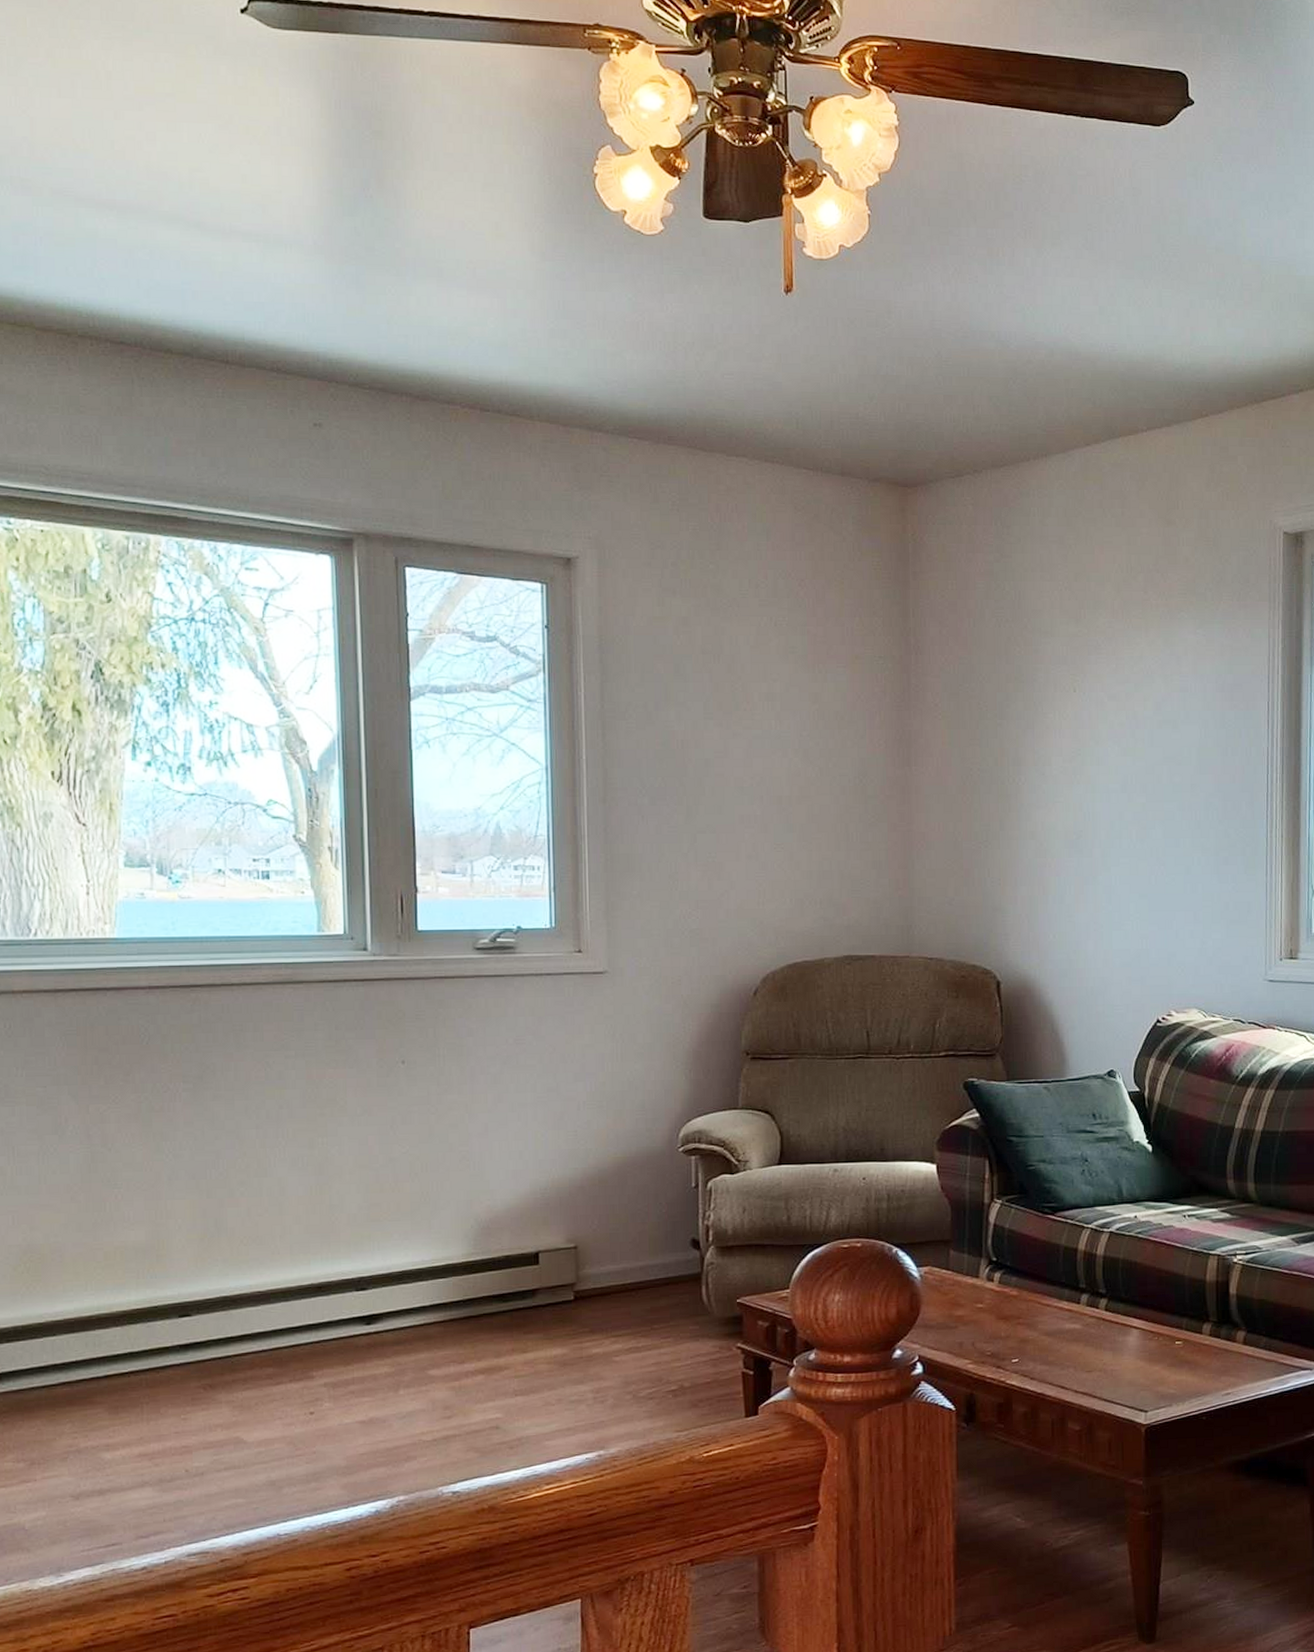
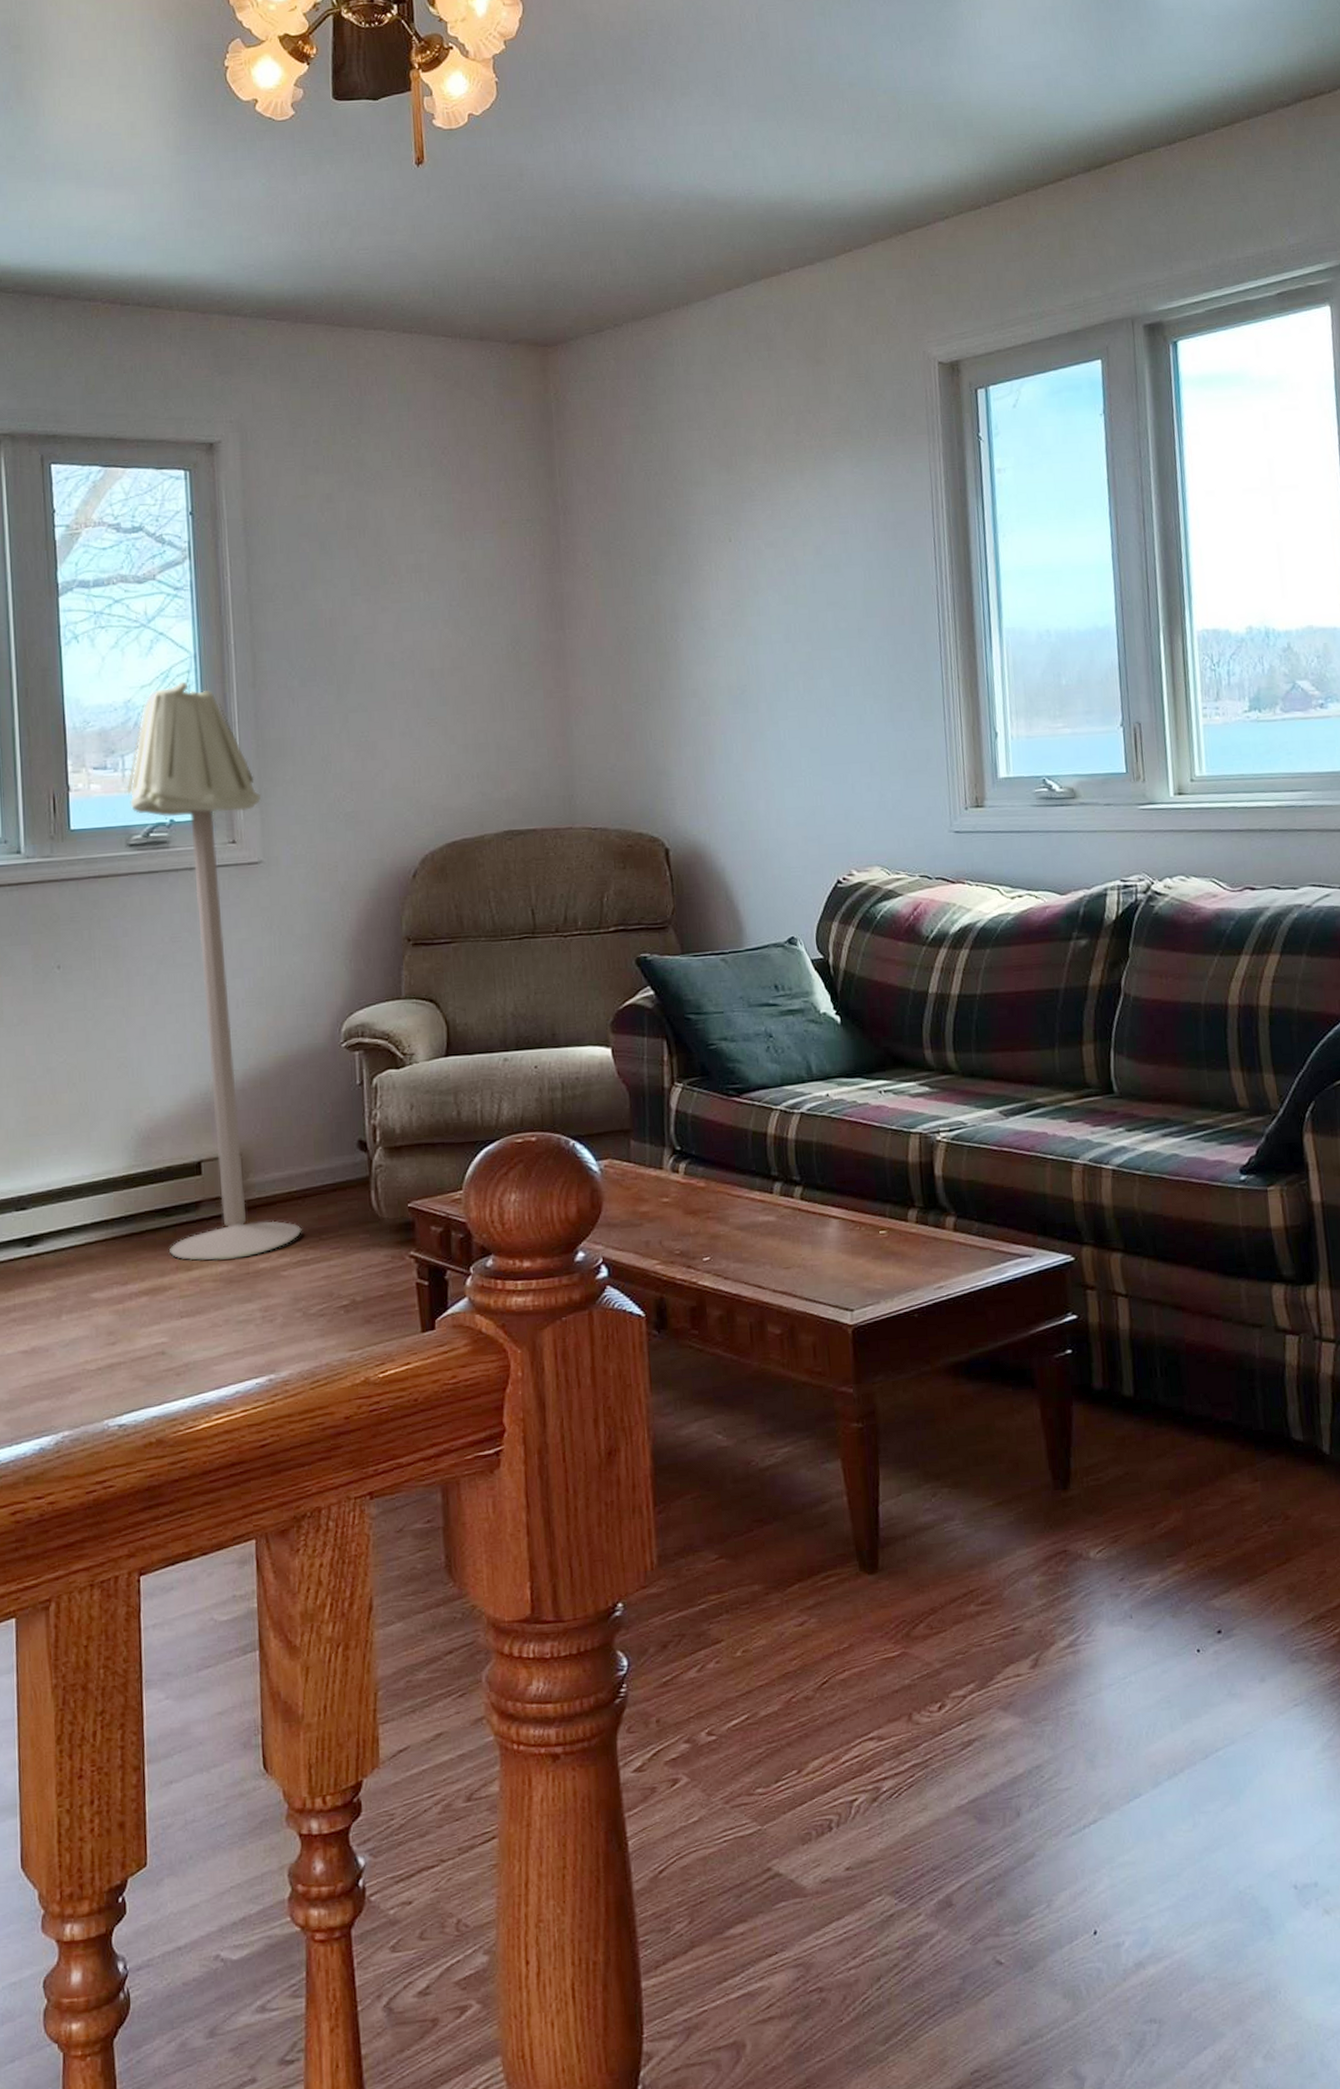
floor lamp: none [475,792,635,1345] -> present [126,681,302,1261]

